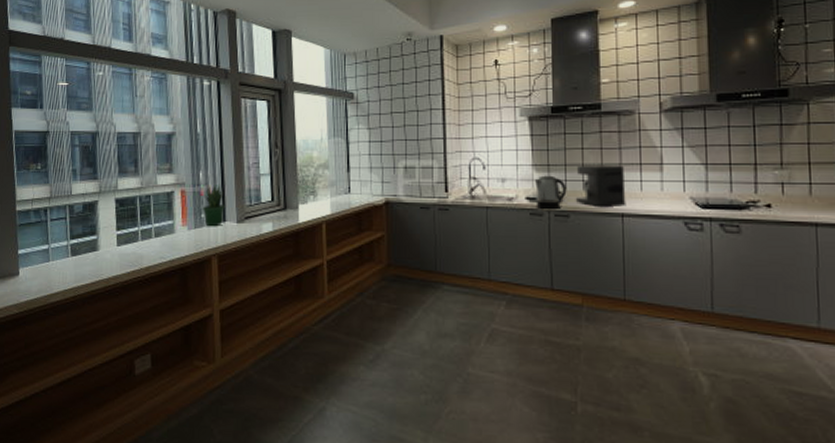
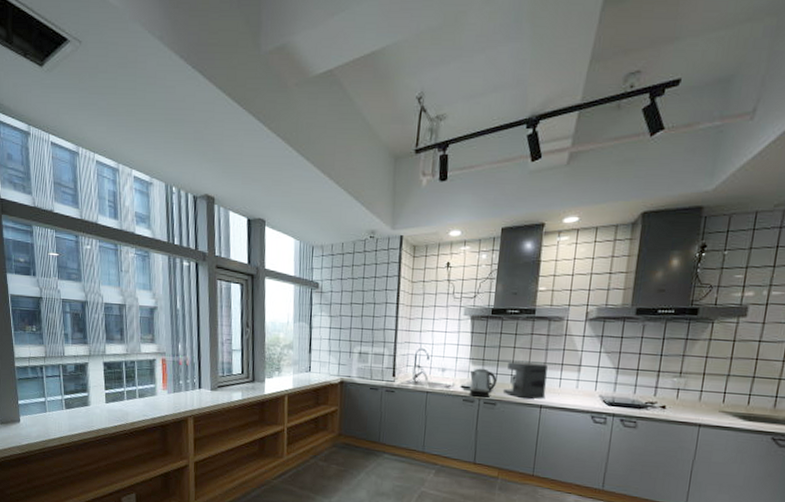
planter: present [202,183,225,226] -> none [180,355,201,392]

